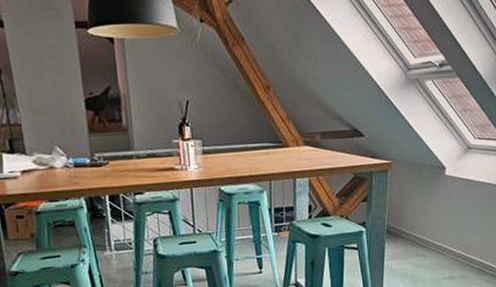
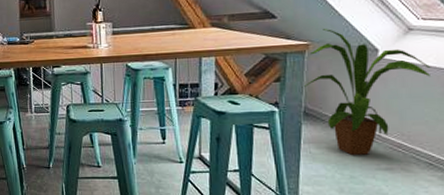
house plant: none [385,147,482,268] -> present [301,29,430,155]

